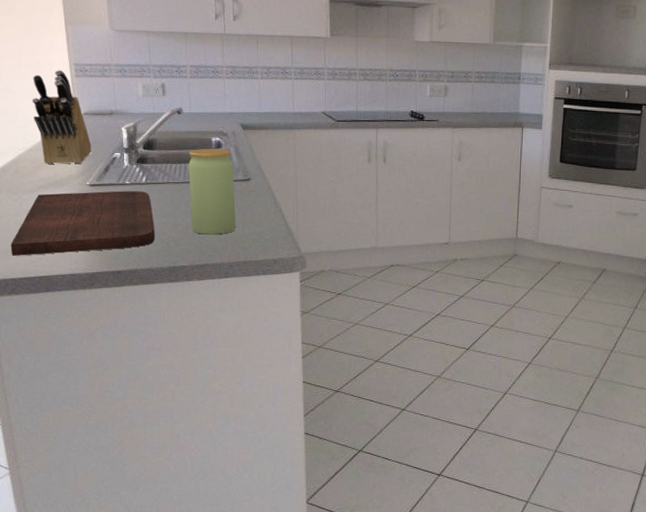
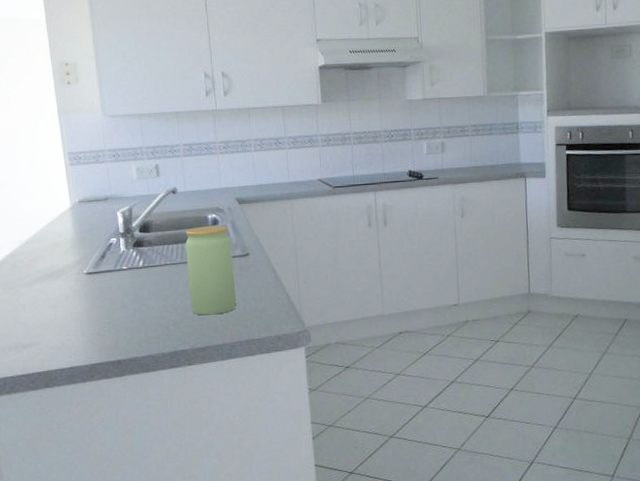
cutting board: present [10,191,155,256] -> none [8,275,154,353]
knife block: present [32,70,92,165] -> none [27,160,88,256]

